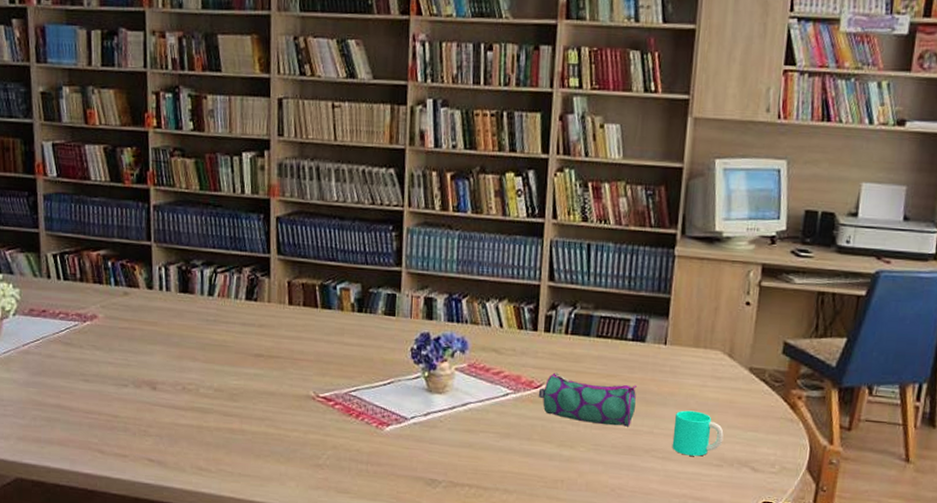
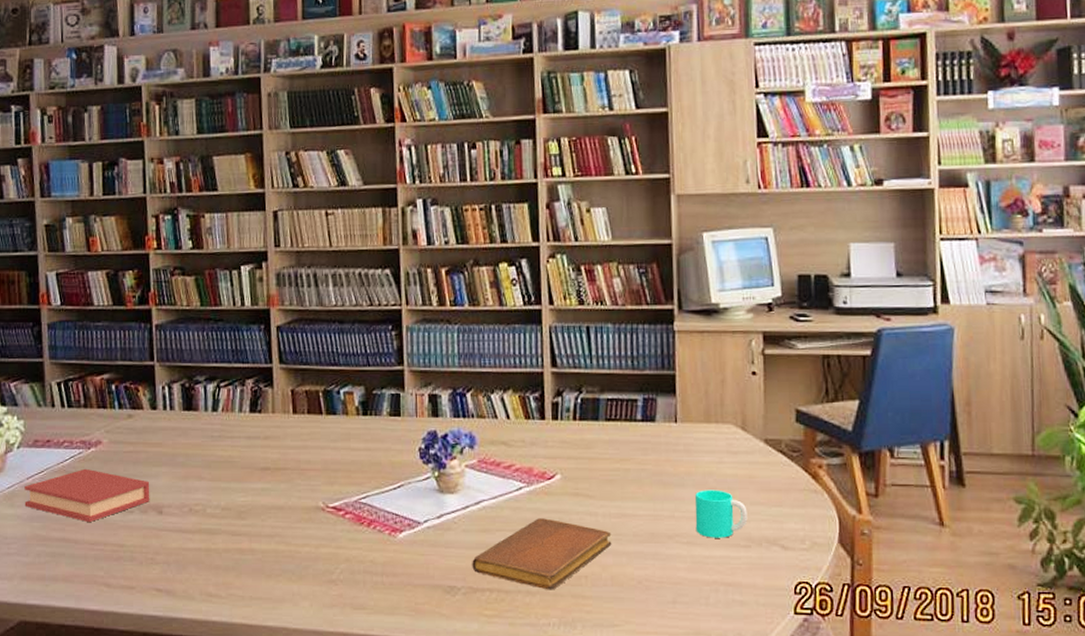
book: none [20,340,145,393] -> present [24,468,150,523]
notebook: none [454,423,591,491] -> present [472,518,612,590]
pencil case: present [538,372,637,427] -> none [552,461,653,513]

